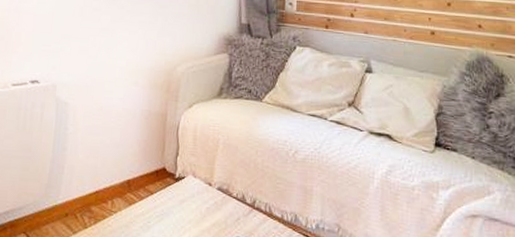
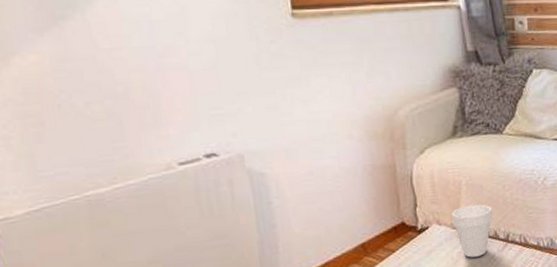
cup: none [206,163,243,217] -> present [451,204,493,258]

